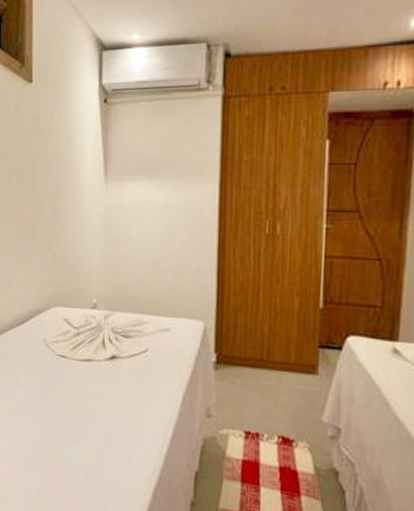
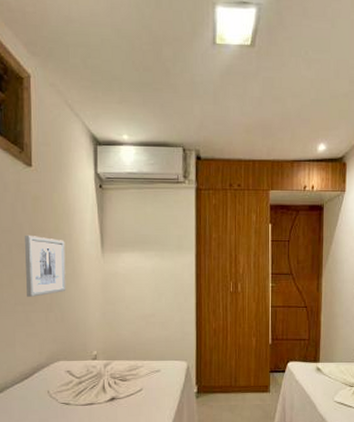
wall art: none [23,161,65,232] -> present [24,234,66,297]

